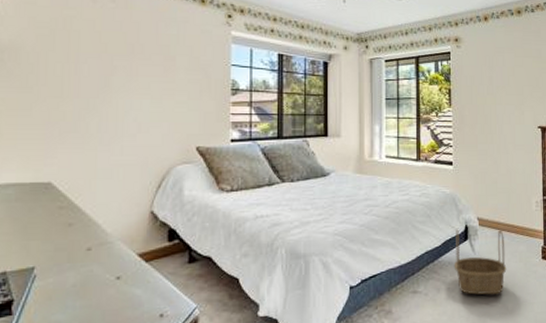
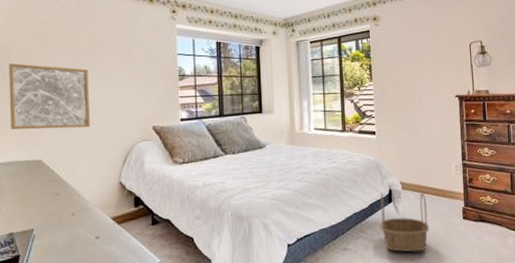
wall art: none [12,64,119,145] -> present [8,63,91,130]

